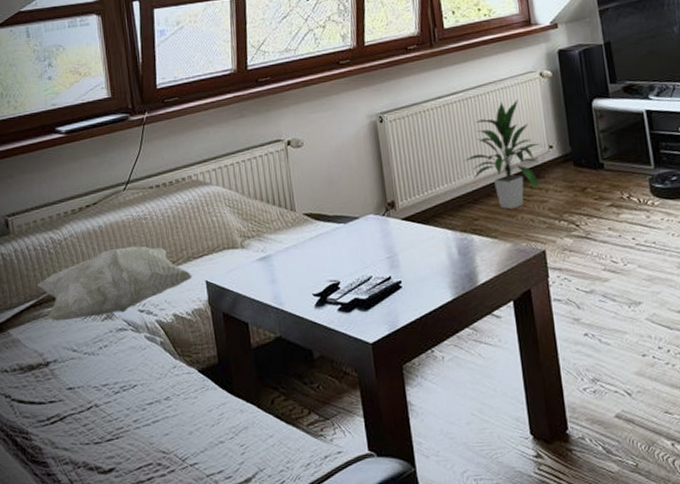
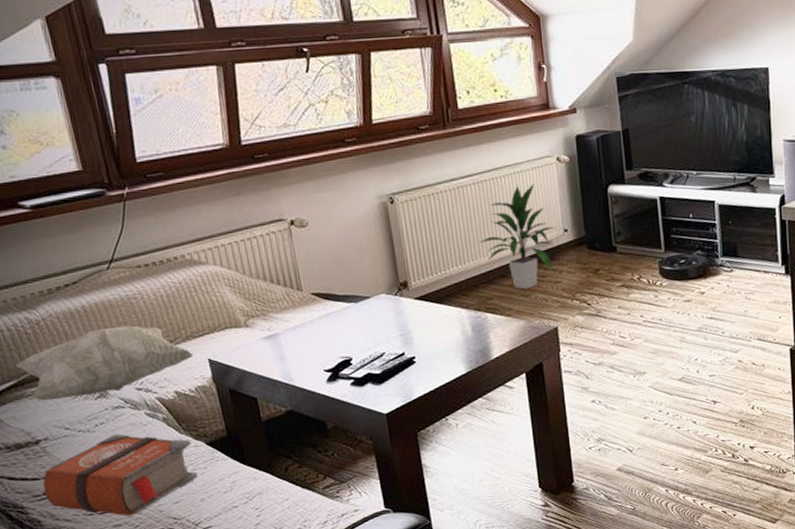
bible: none [48,357,189,448] -> present [42,433,199,516]

